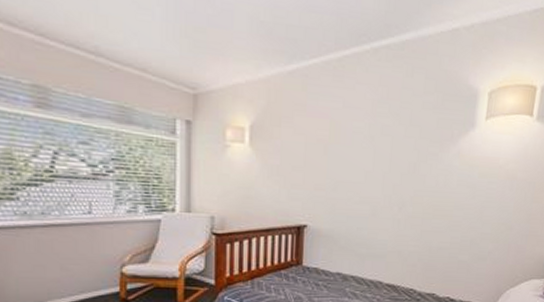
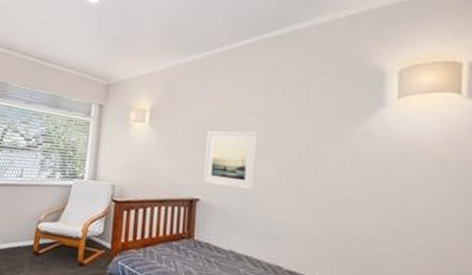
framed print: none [310,152,365,213] -> present [203,130,259,191]

